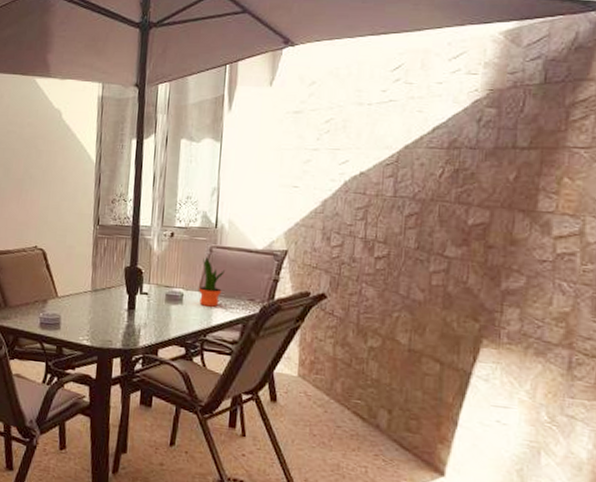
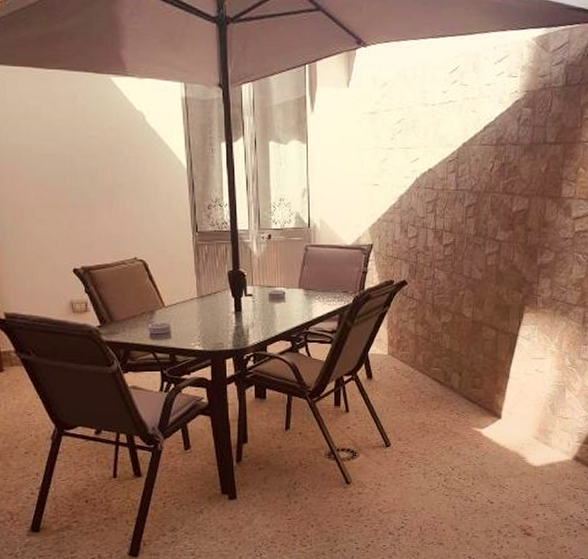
potted plant: present [199,256,226,307] -> none [299,255,321,301]

